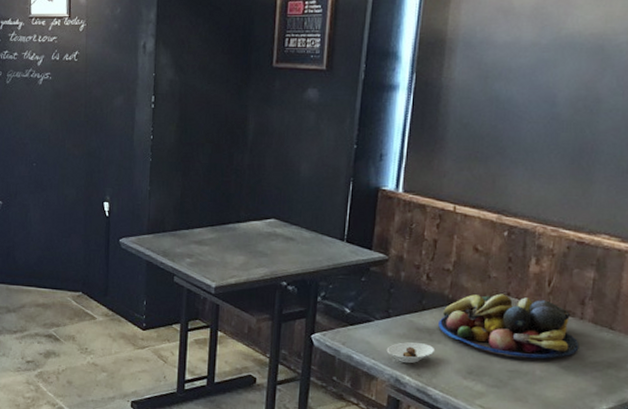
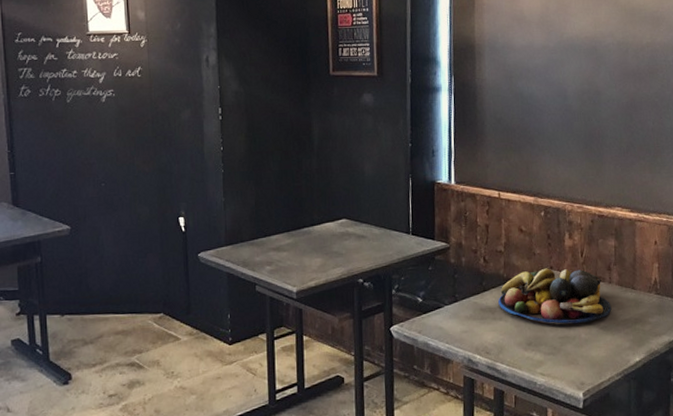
saucer: present [386,342,435,364] -> none [457,322,499,344]

